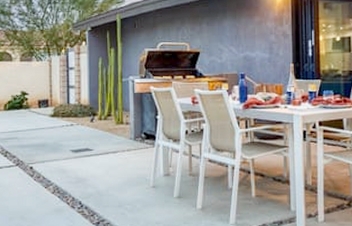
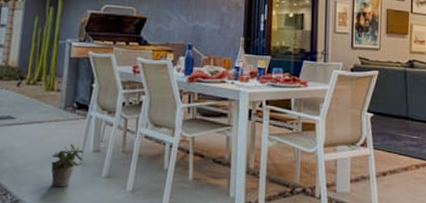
potted plant: none [127,170,156,208] -> present [50,144,84,187]

